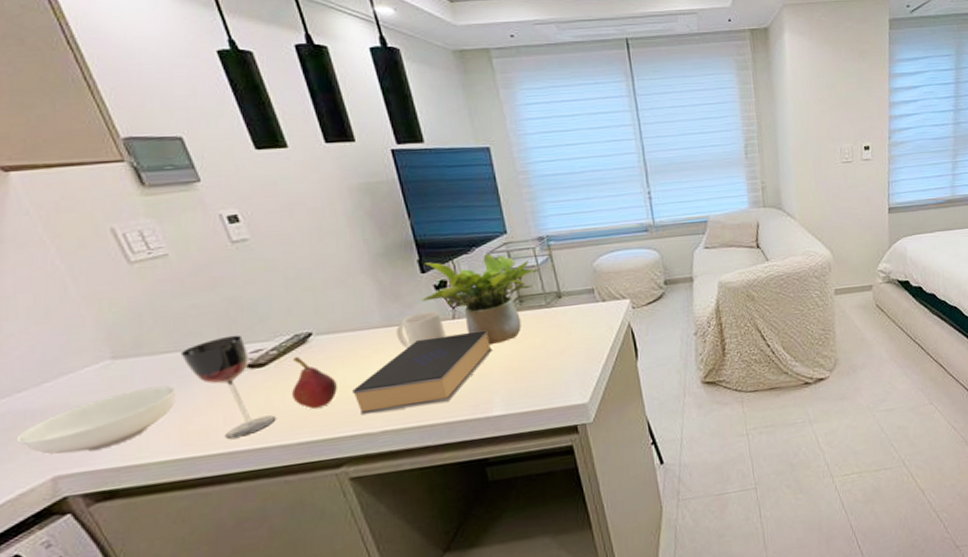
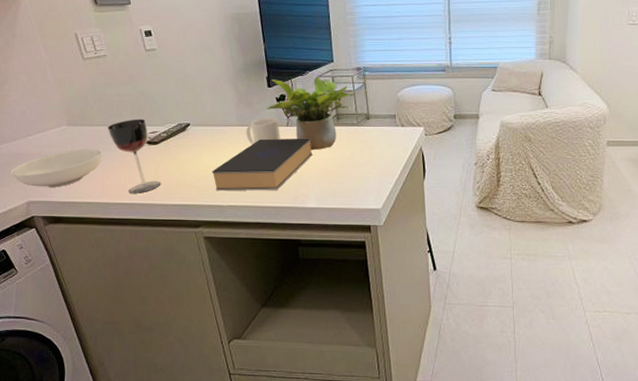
fruit: present [292,356,337,409] -> none [173,140,202,180]

